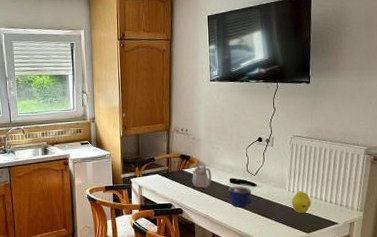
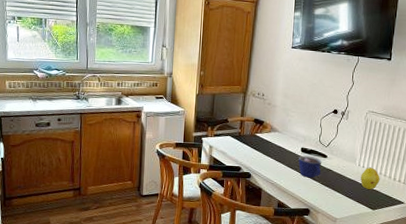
teapot: present [192,164,212,189] -> none [263,131,284,155]

